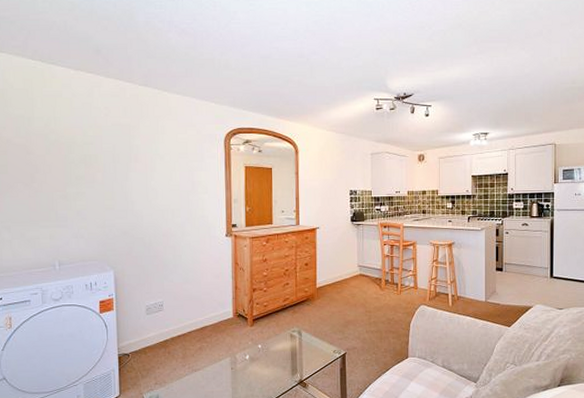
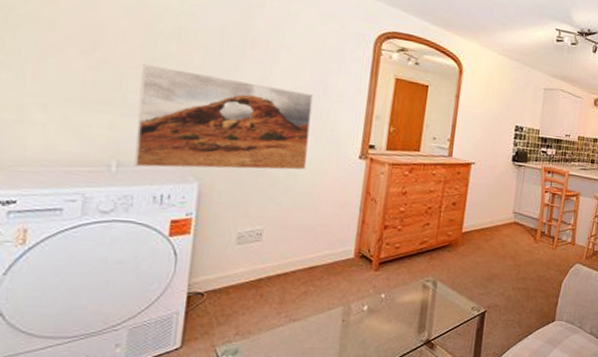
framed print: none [65,186,187,264] -> present [134,63,313,170]

